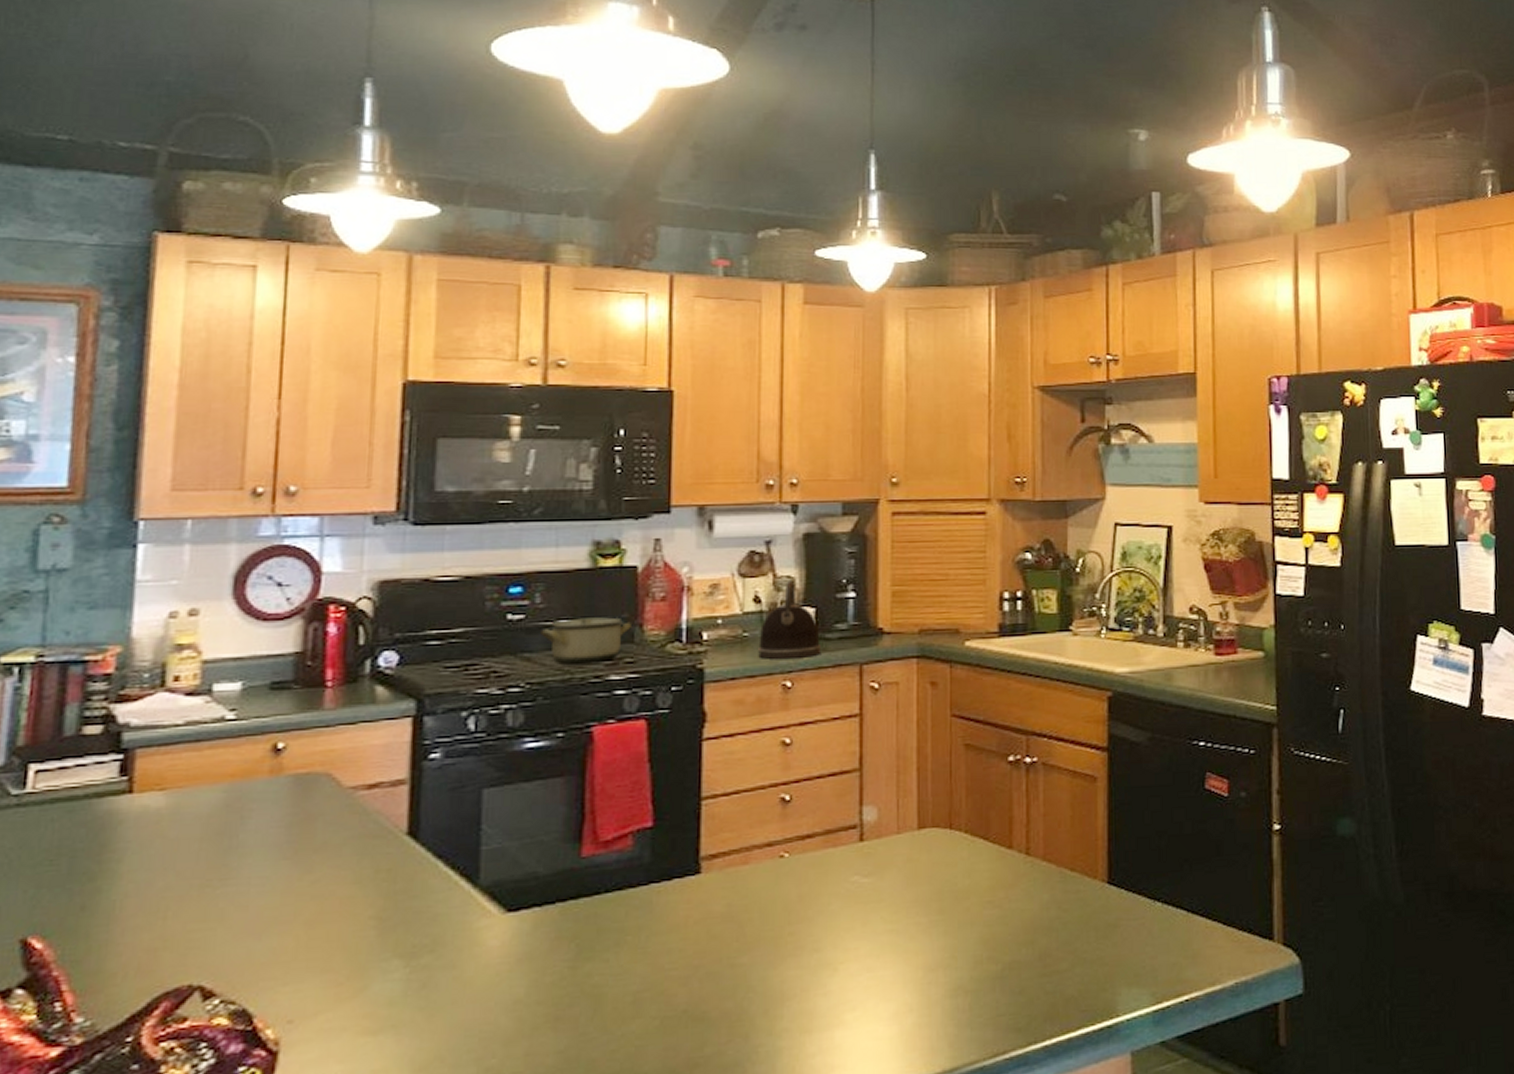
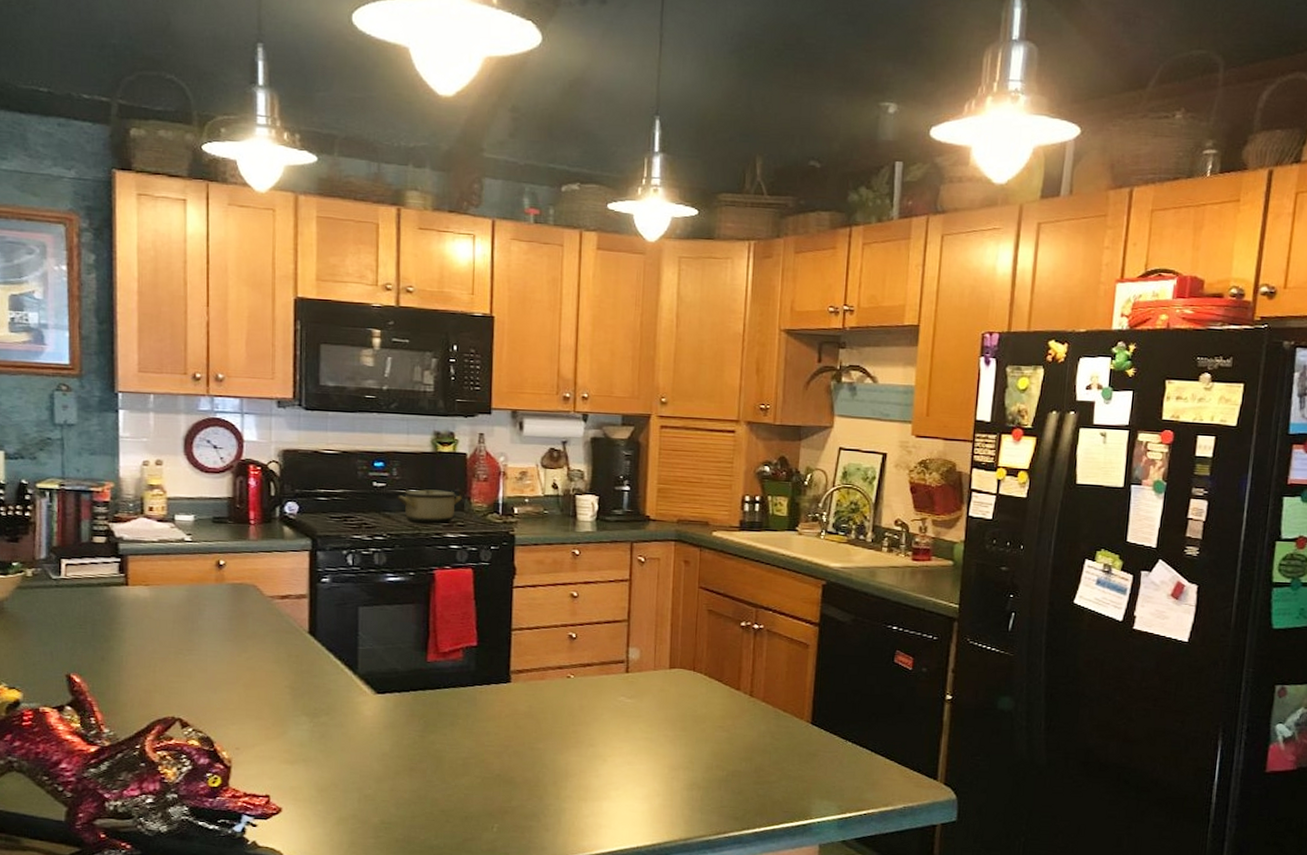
kettle: present [757,580,822,659] -> none [554,473,603,534]

